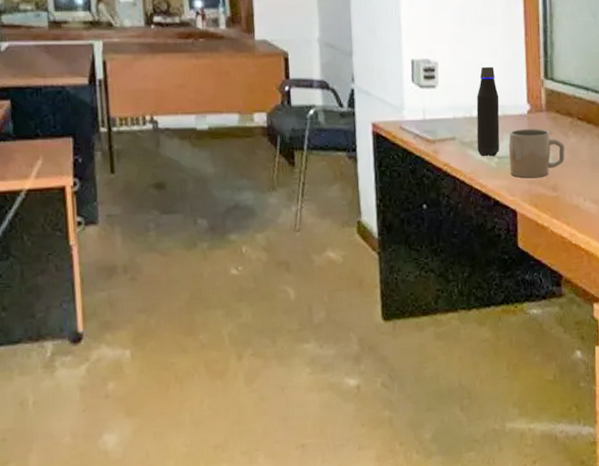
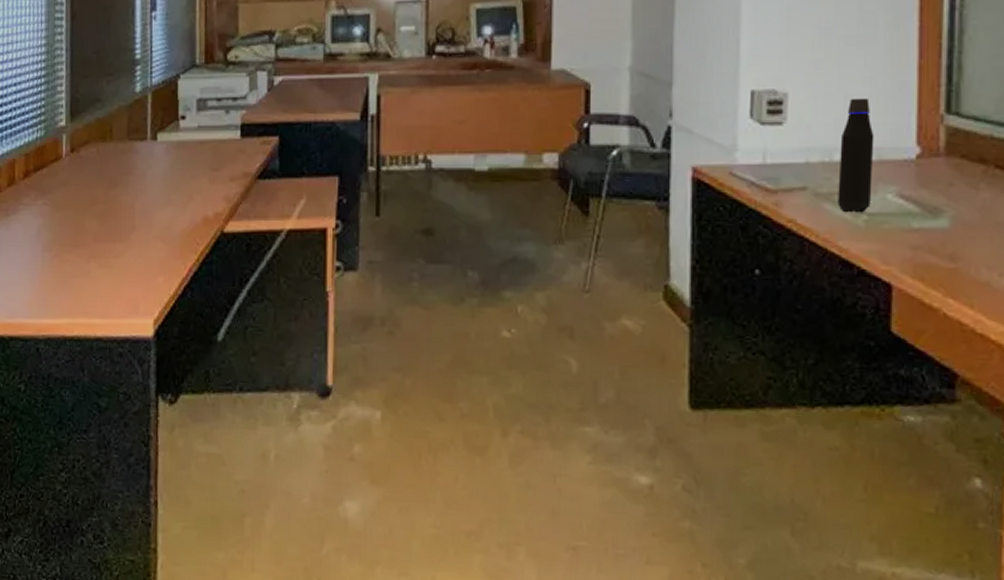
mug: present [508,129,565,179] -> none [884,179,973,243]

